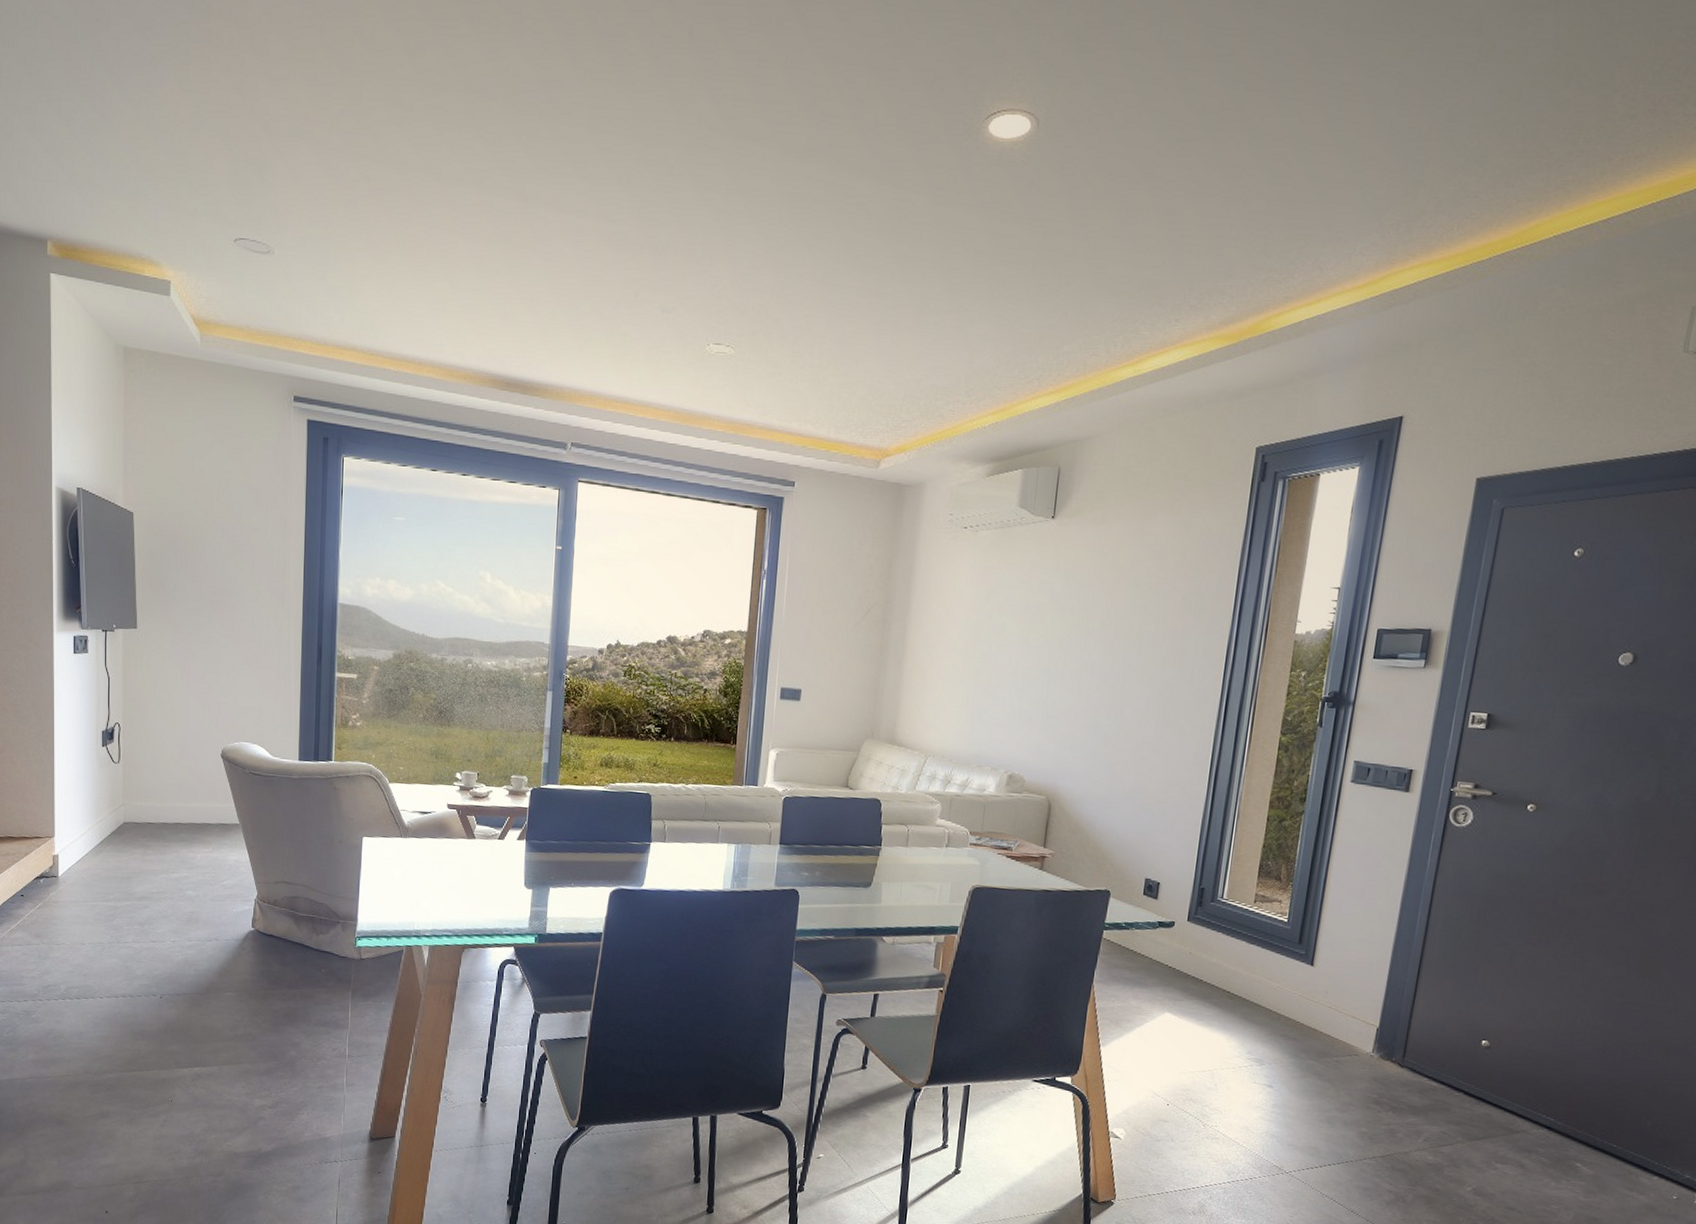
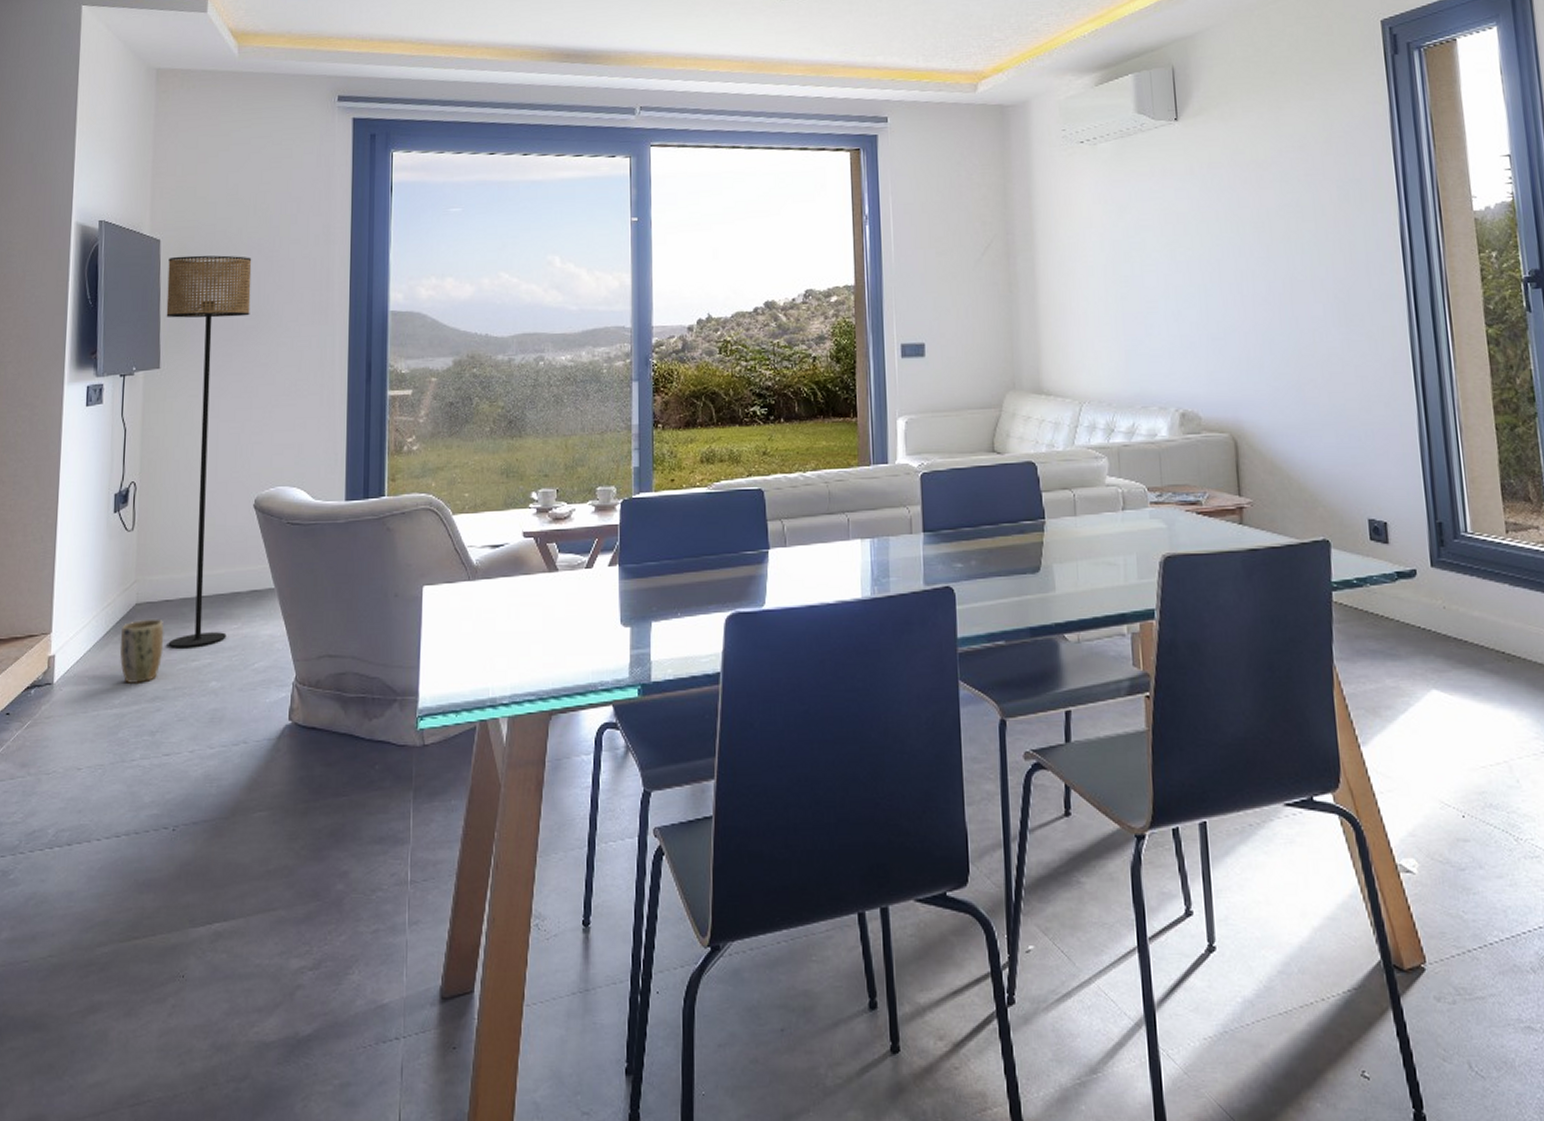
plant pot: none [112,835,148,886] -> present [119,618,164,685]
floor lamp: none [141,529,216,863] -> present [166,255,252,649]

